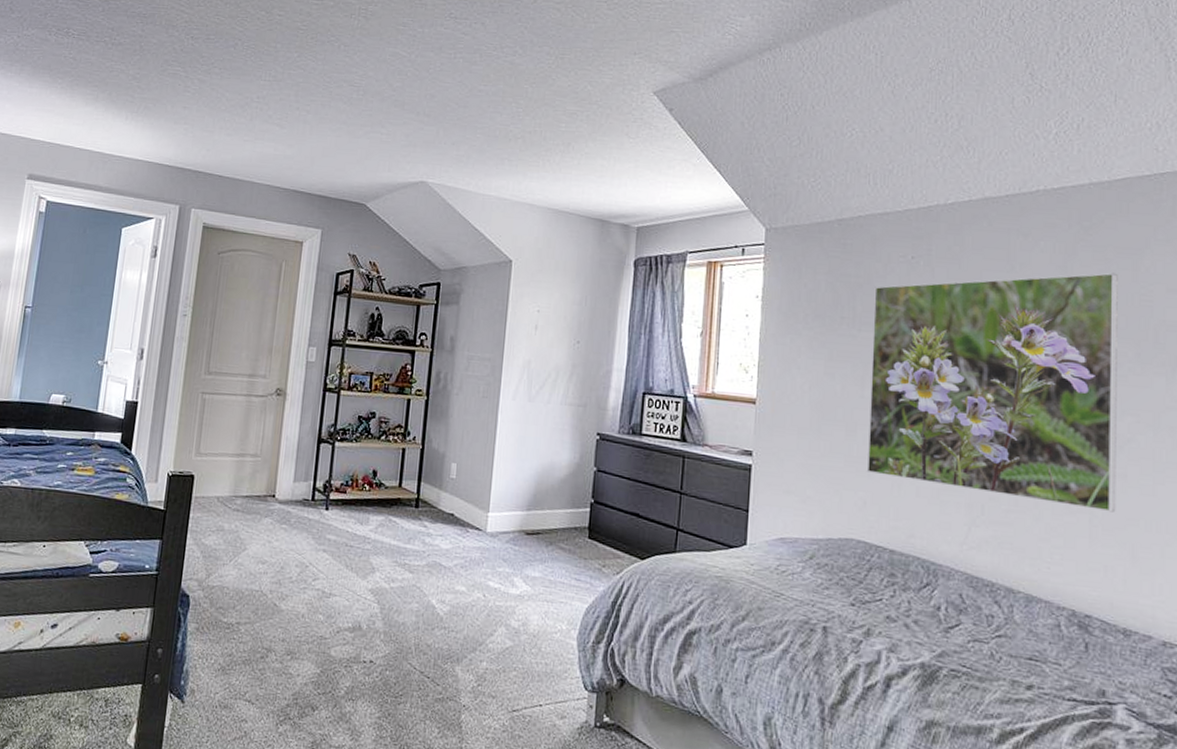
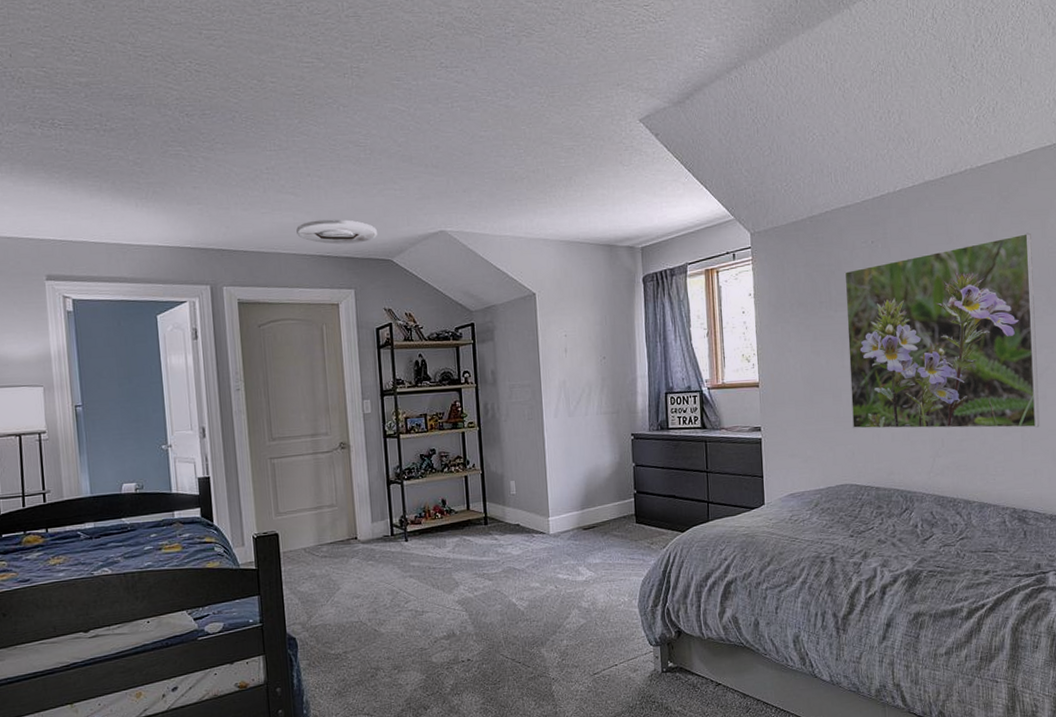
ceiling light: none [275,154,356,183] -> present [296,219,377,245]

